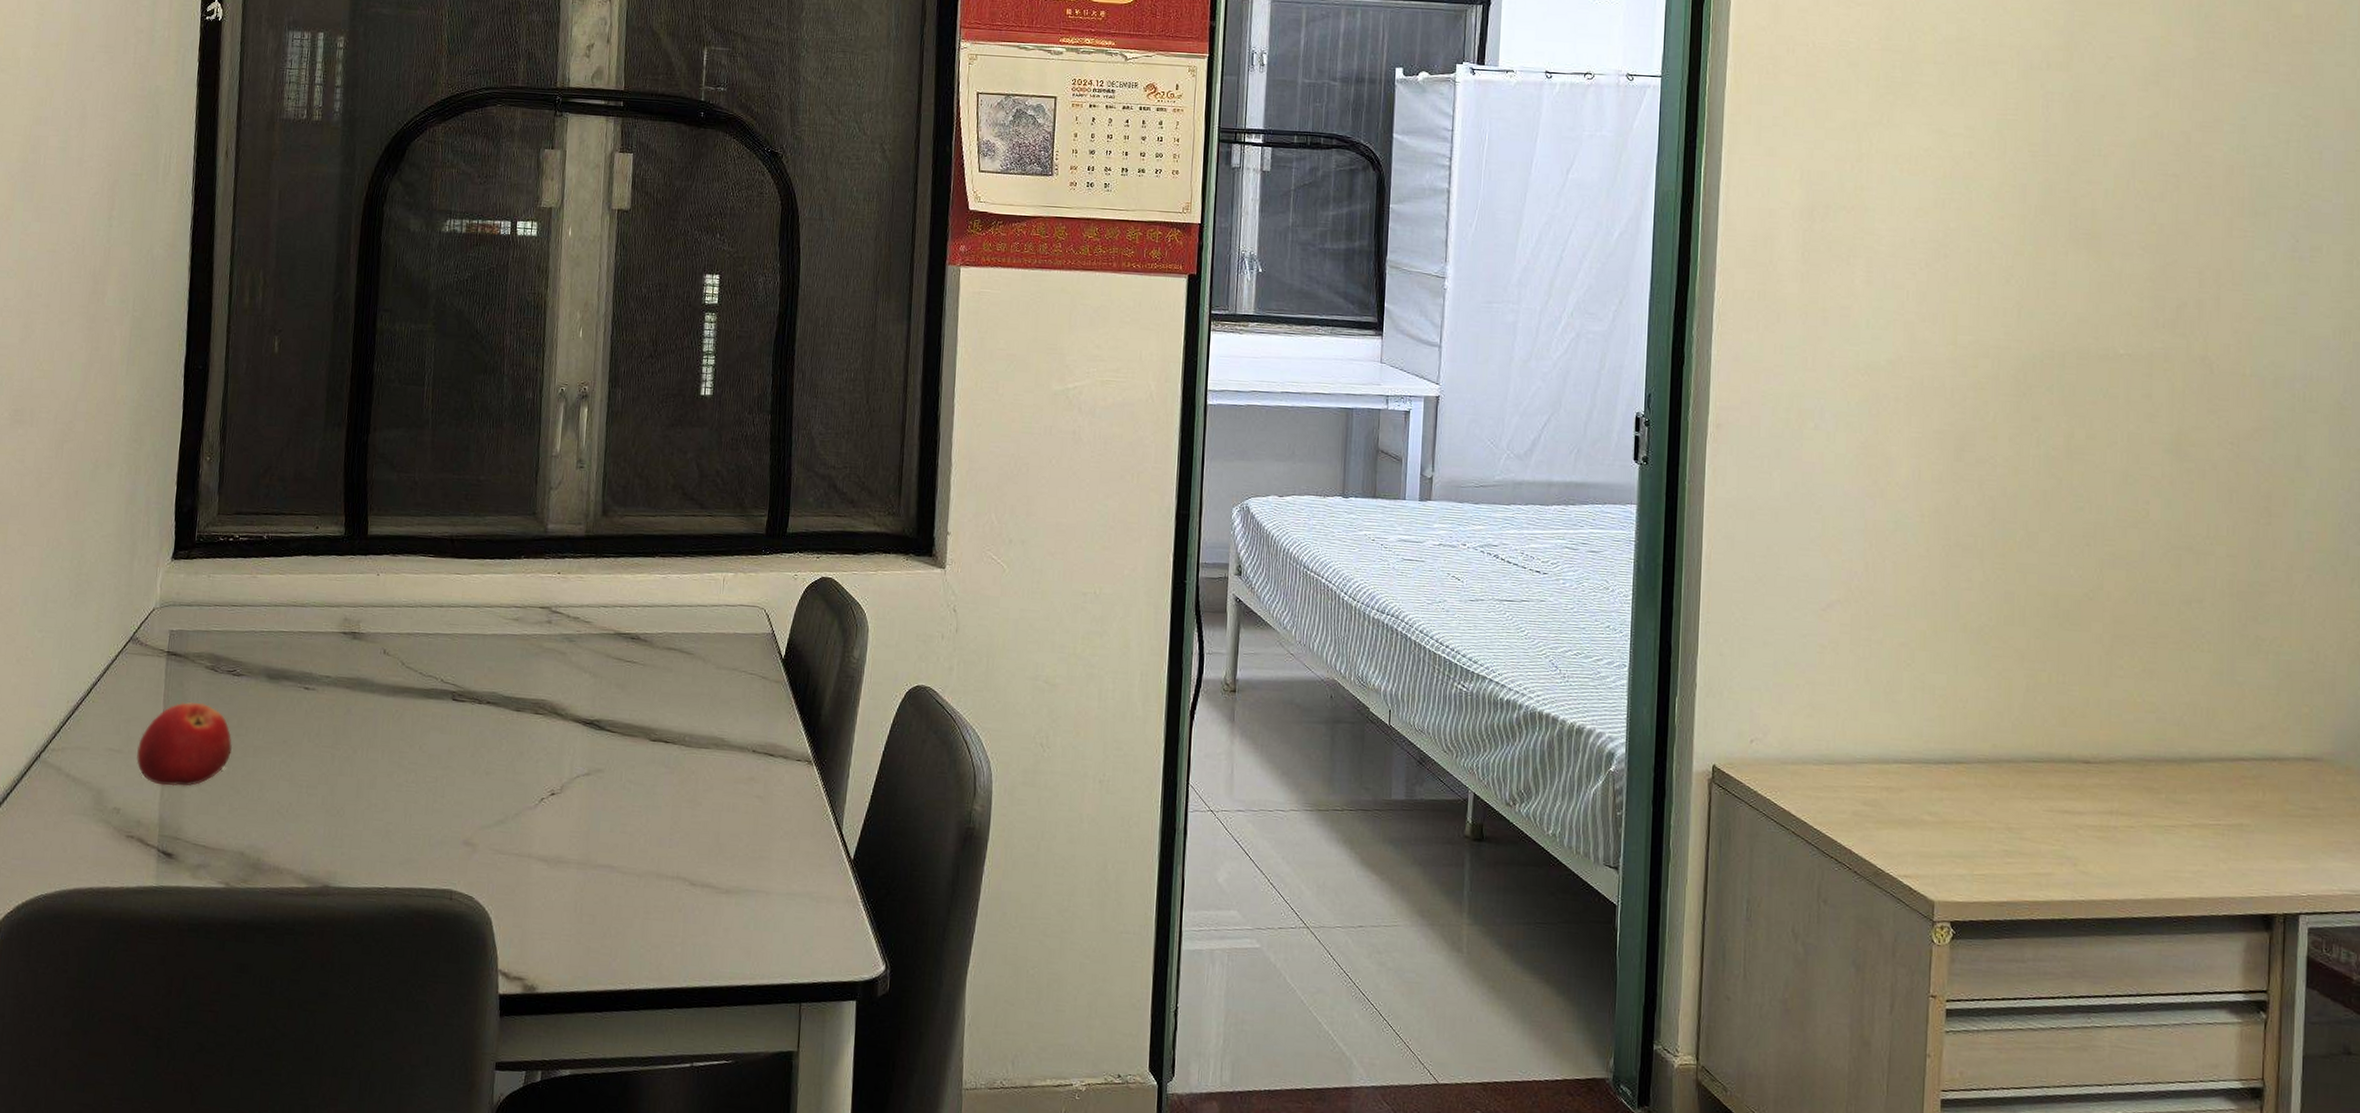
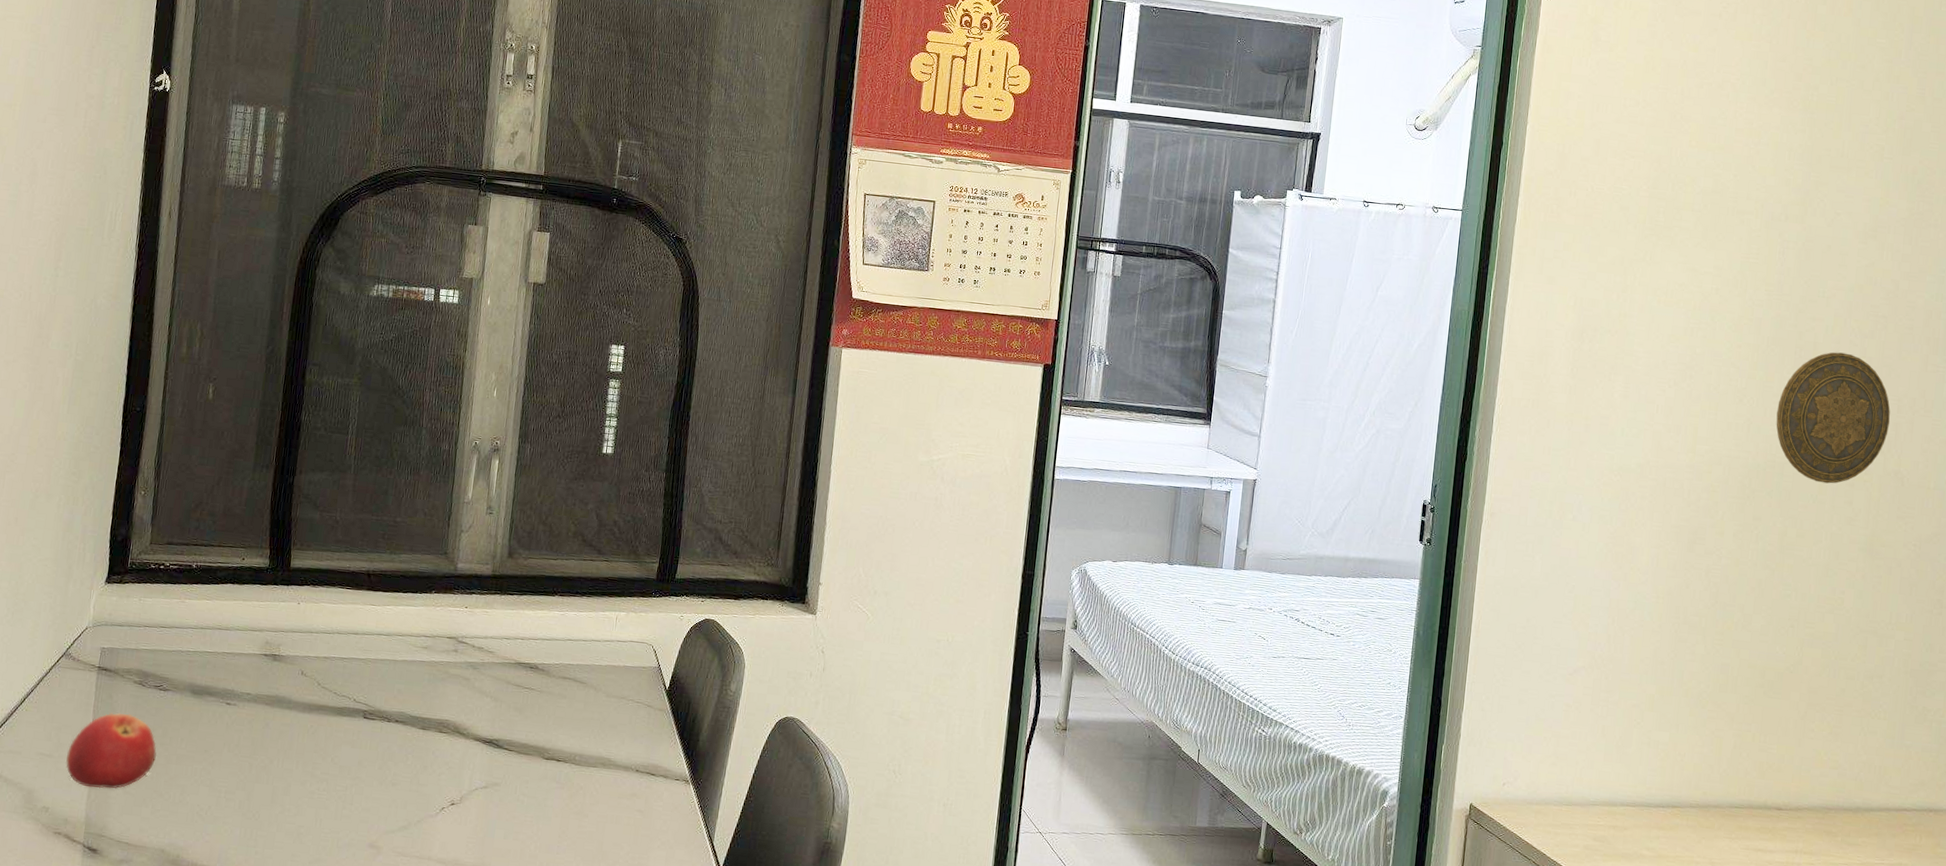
decorative plate: none [2052,219,2191,375] -> present [1776,352,1890,484]

